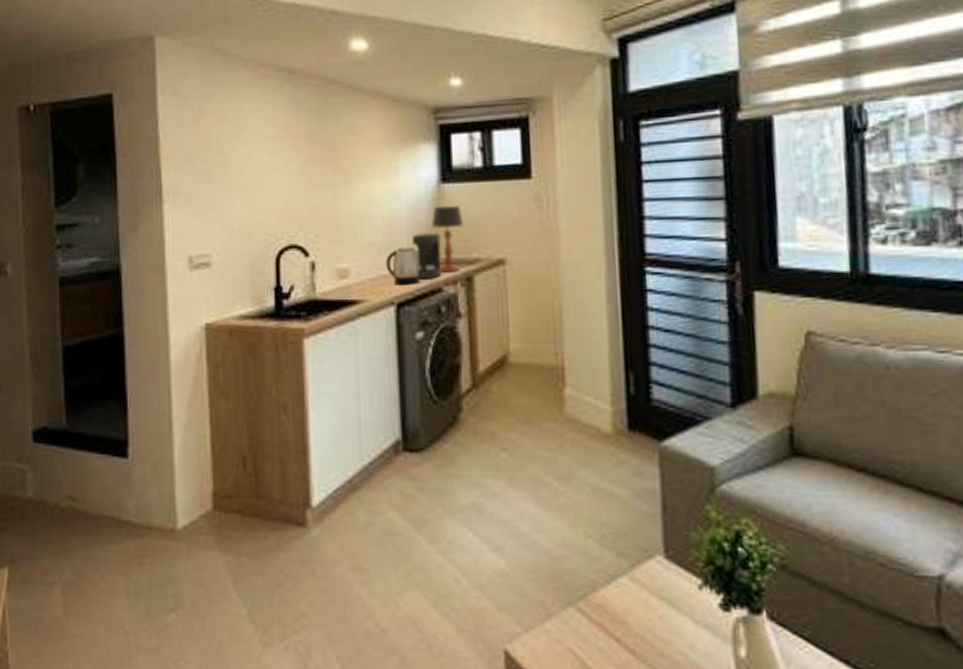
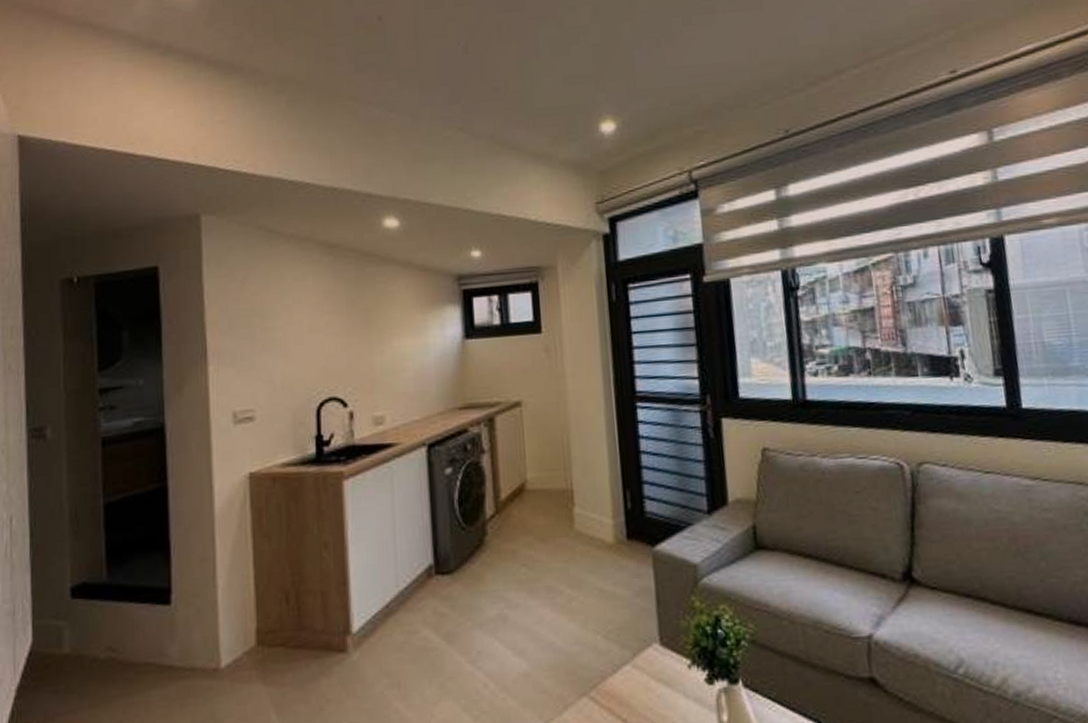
kettle: present [386,246,420,285] -> none [417,394,448,429]
coffee maker: present [412,233,442,280] -> none [441,381,467,423]
table lamp: present [432,206,463,274] -> none [457,358,485,417]

